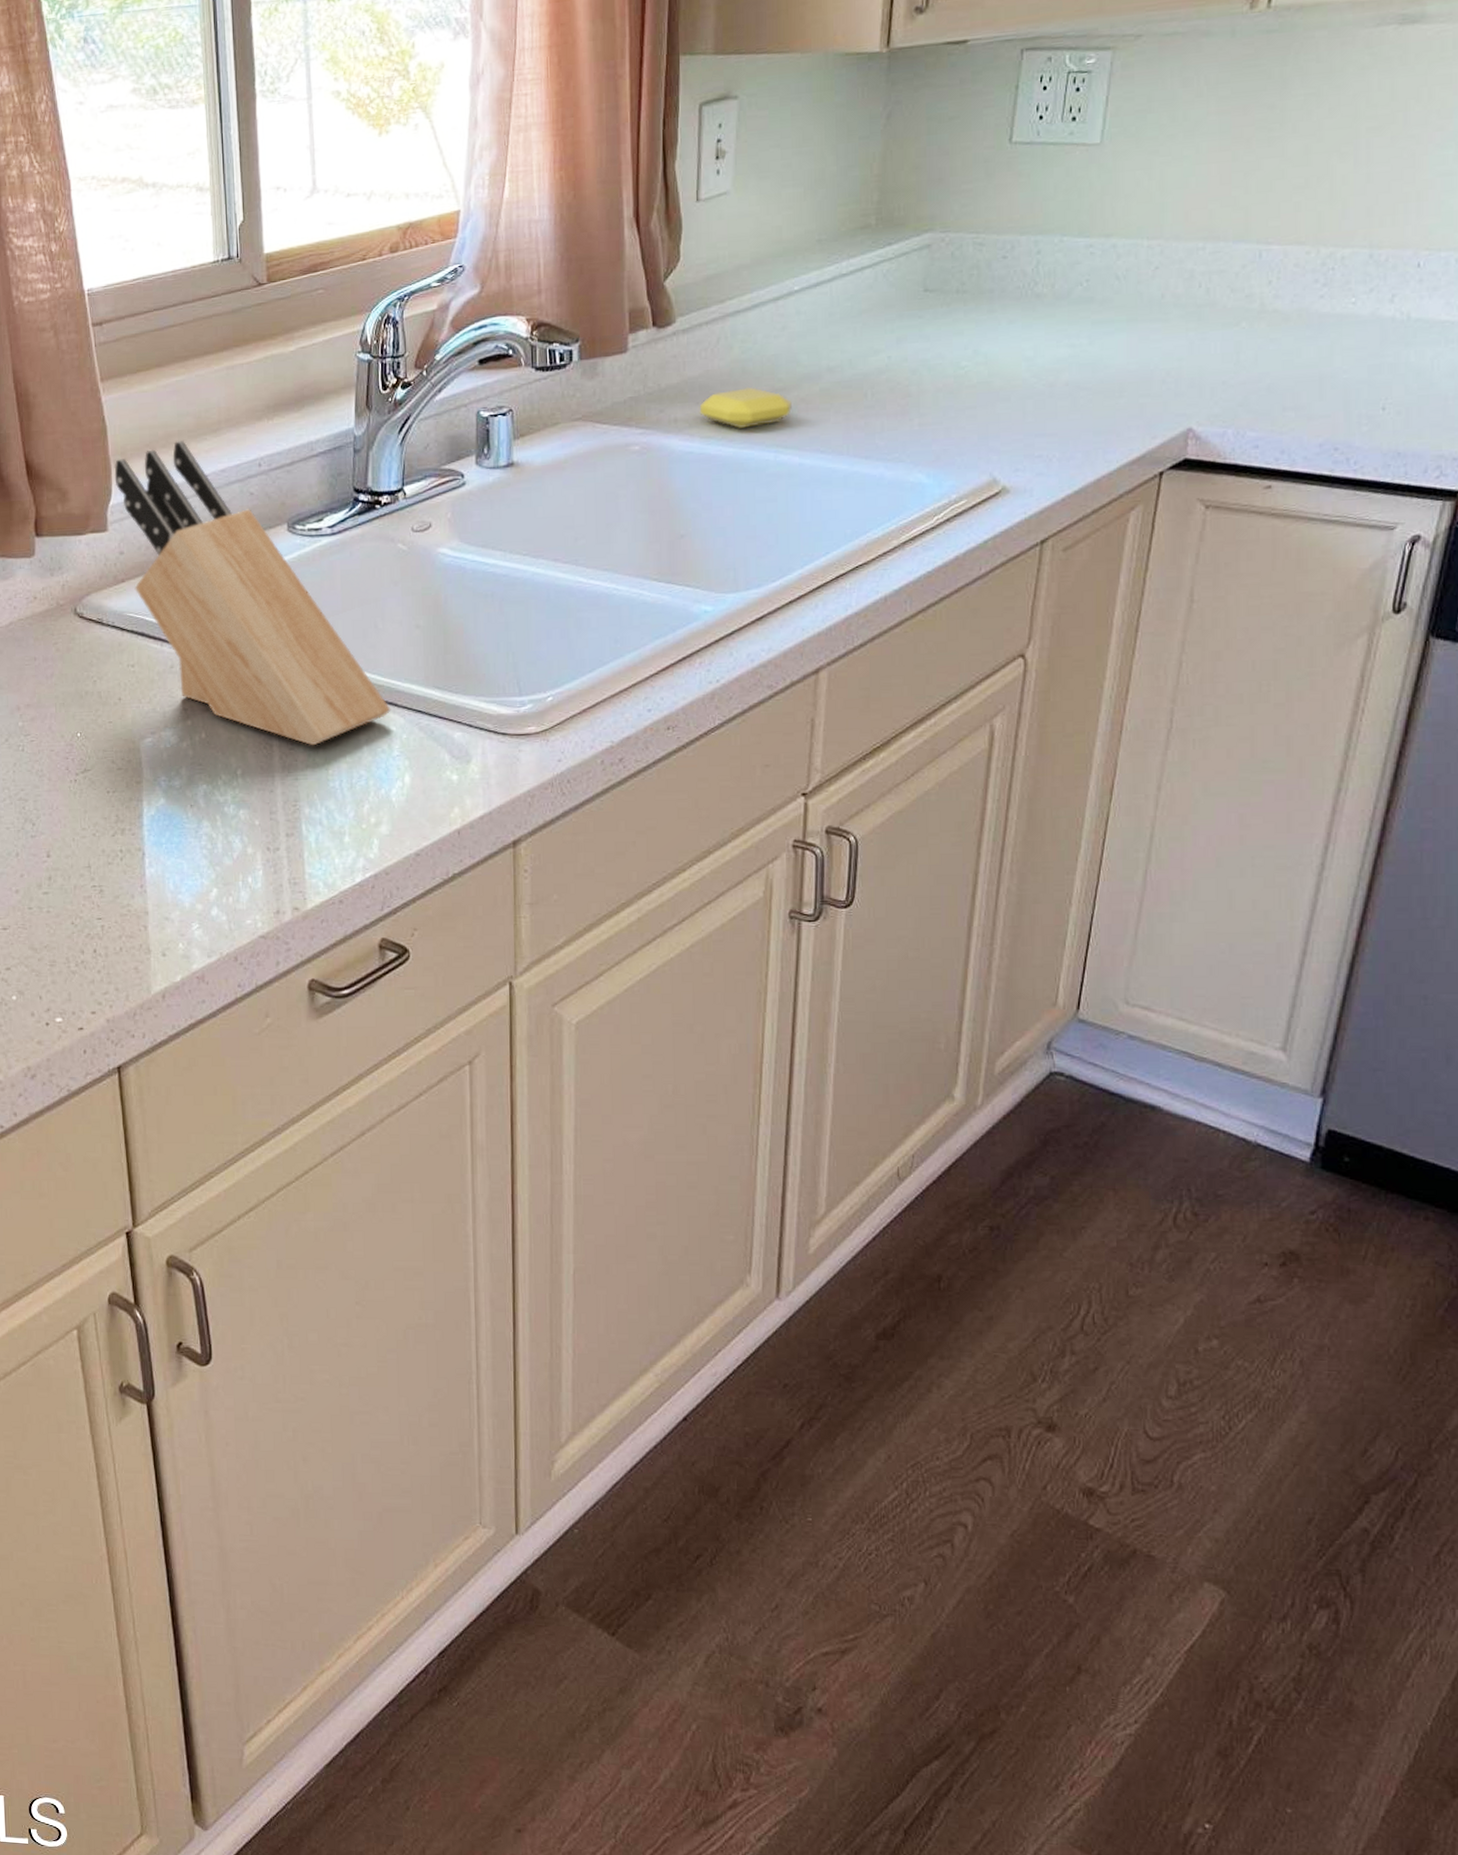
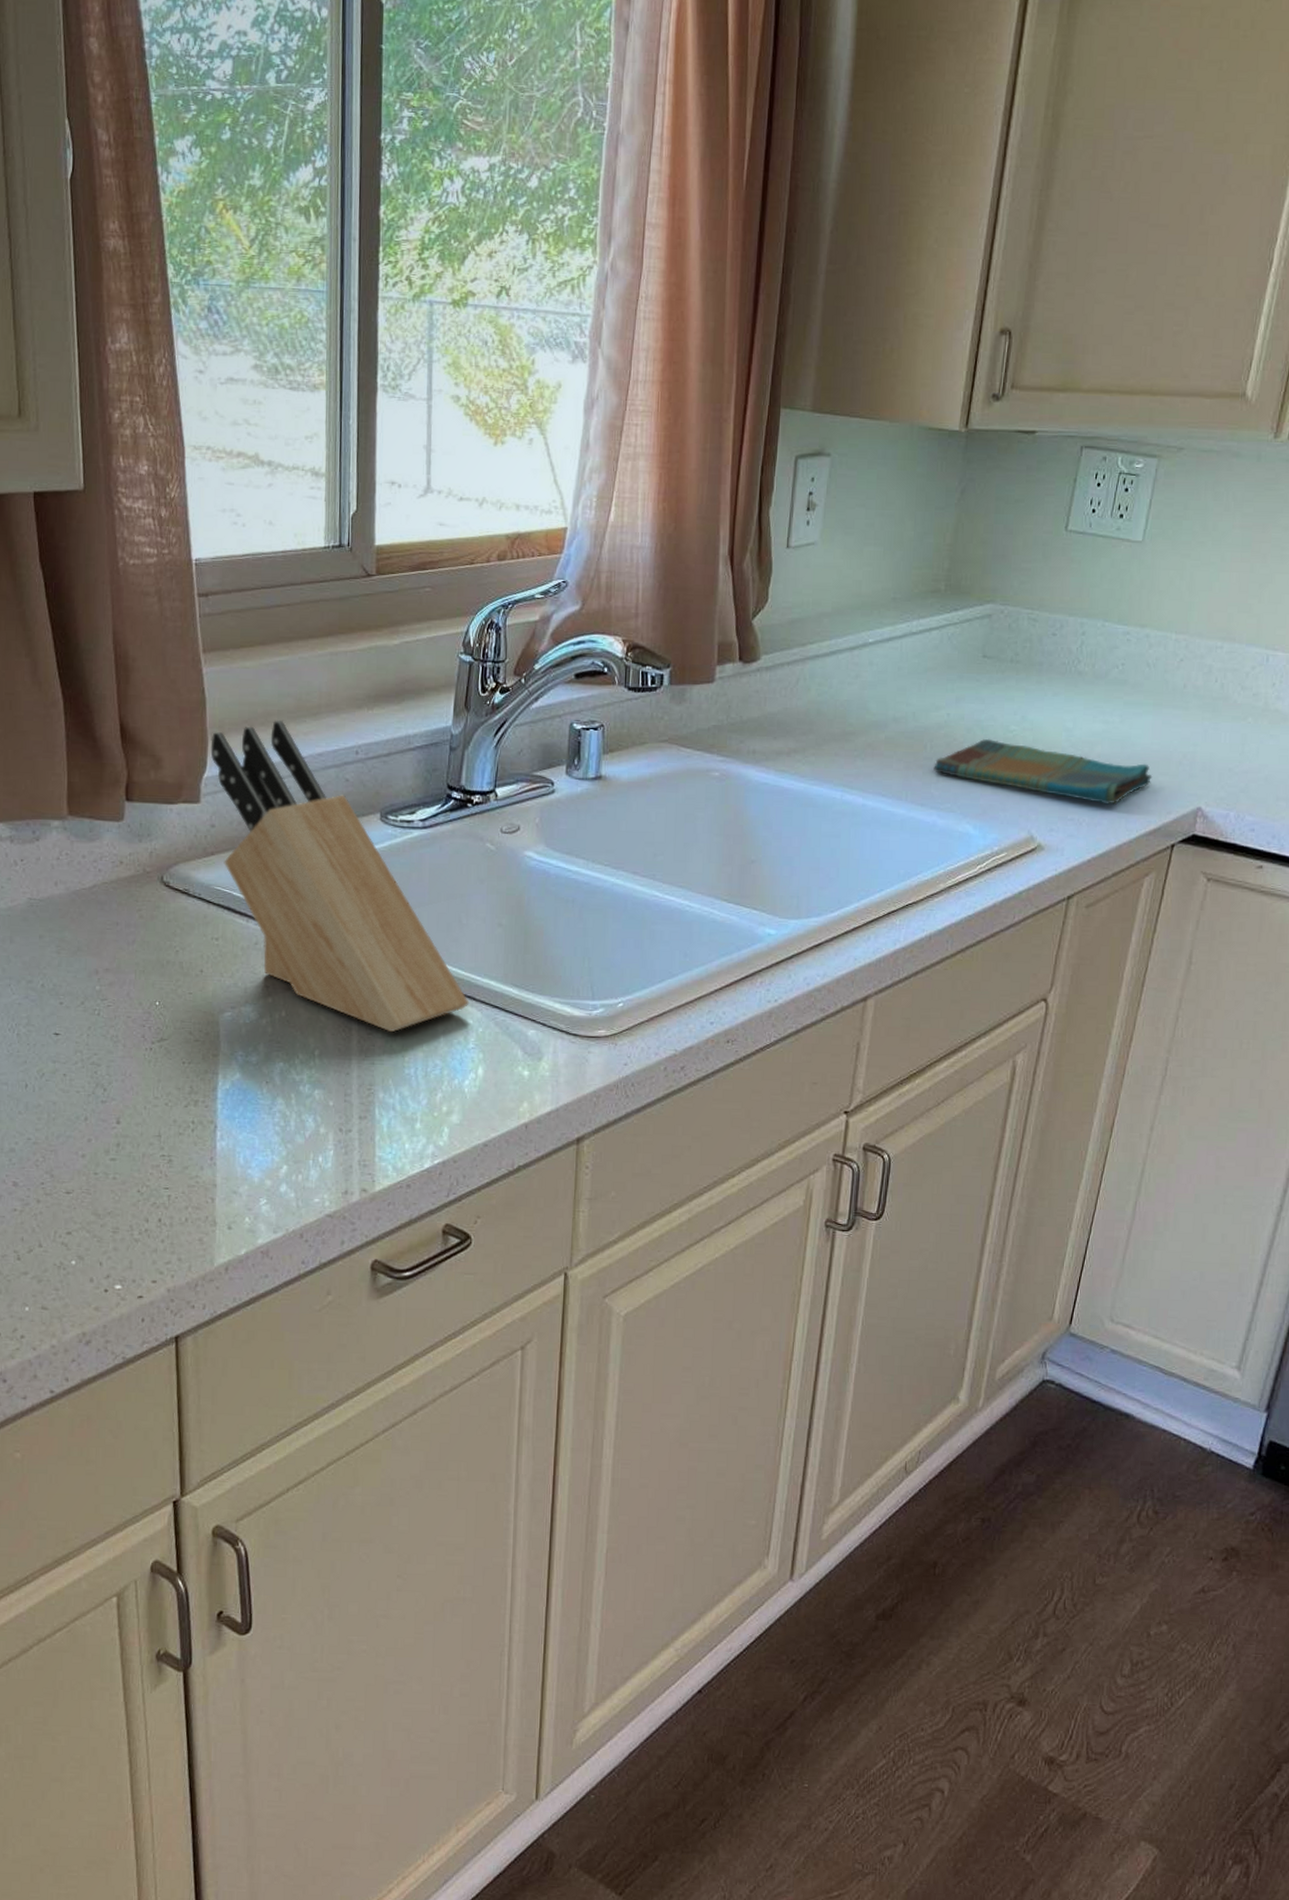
soap bar: present [699,386,792,428] -> none [776,727,860,766]
dish towel: none [877,378,1132,436] -> present [933,738,1153,805]

